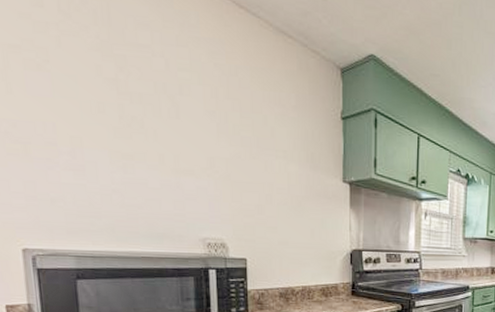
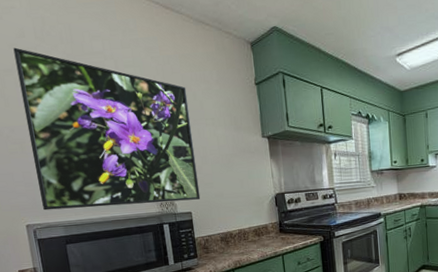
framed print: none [25,18,260,245] -> present [13,47,201,211]

